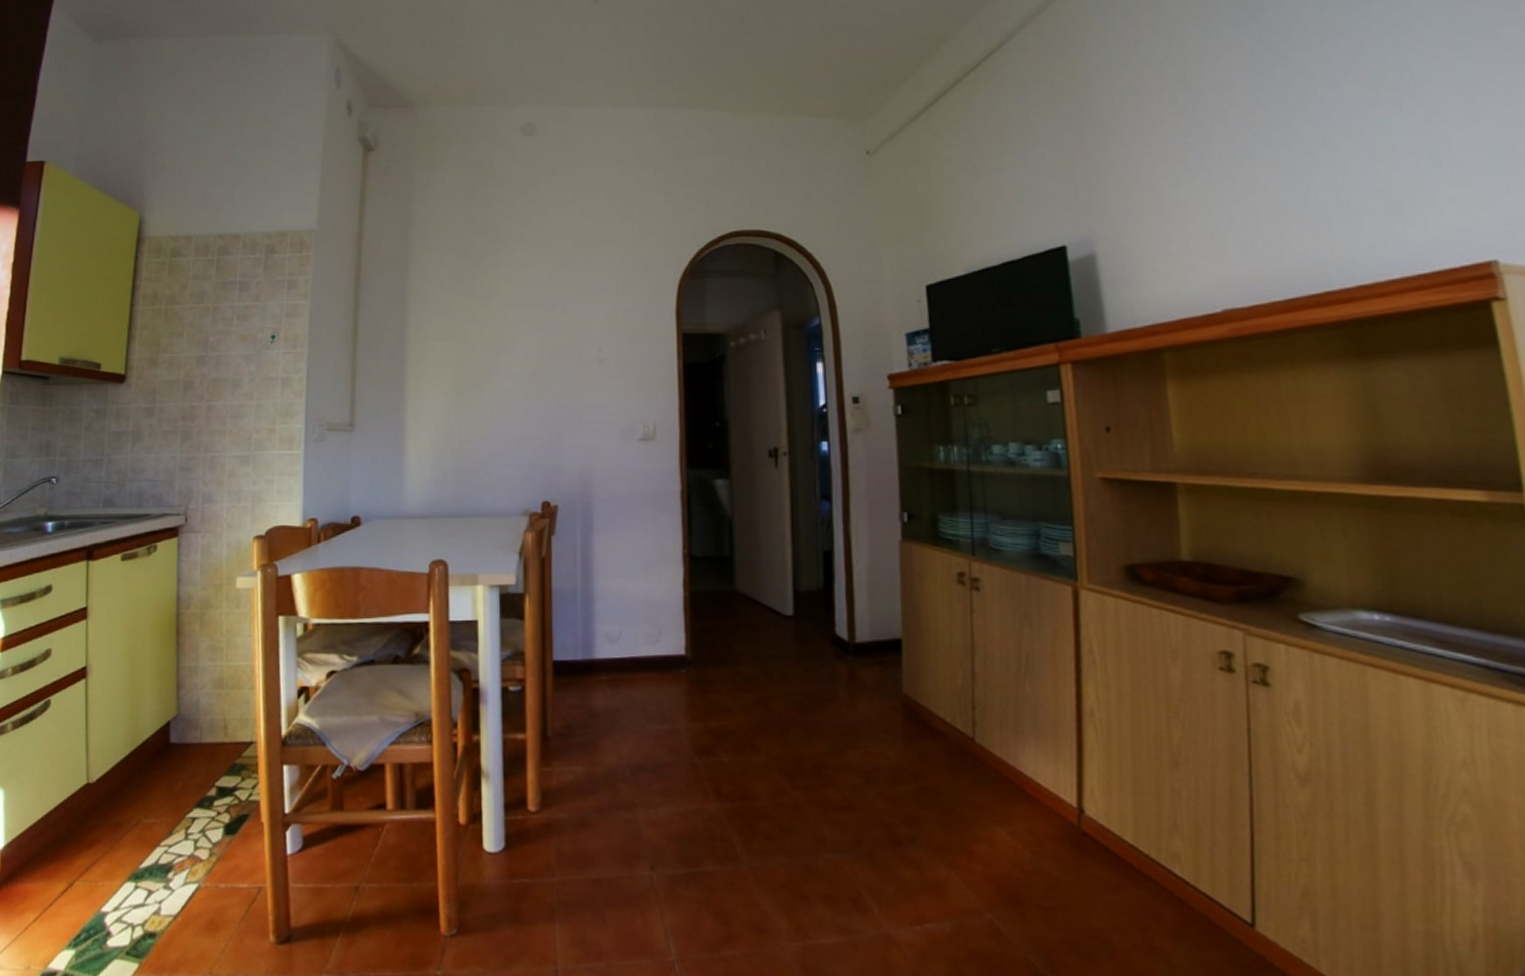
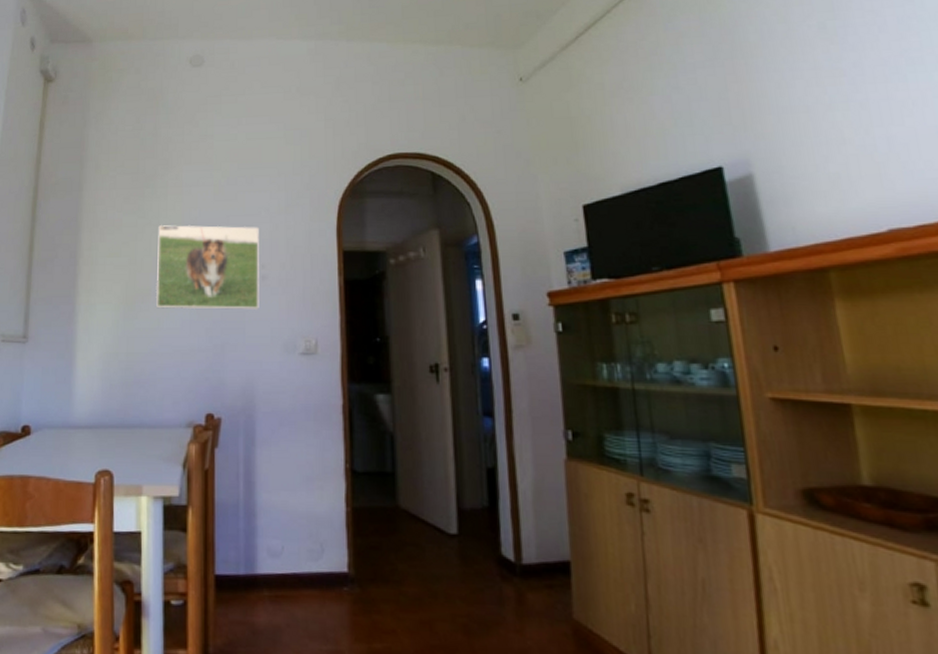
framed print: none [489,307,596,395] -> present [156,225,259,310]

